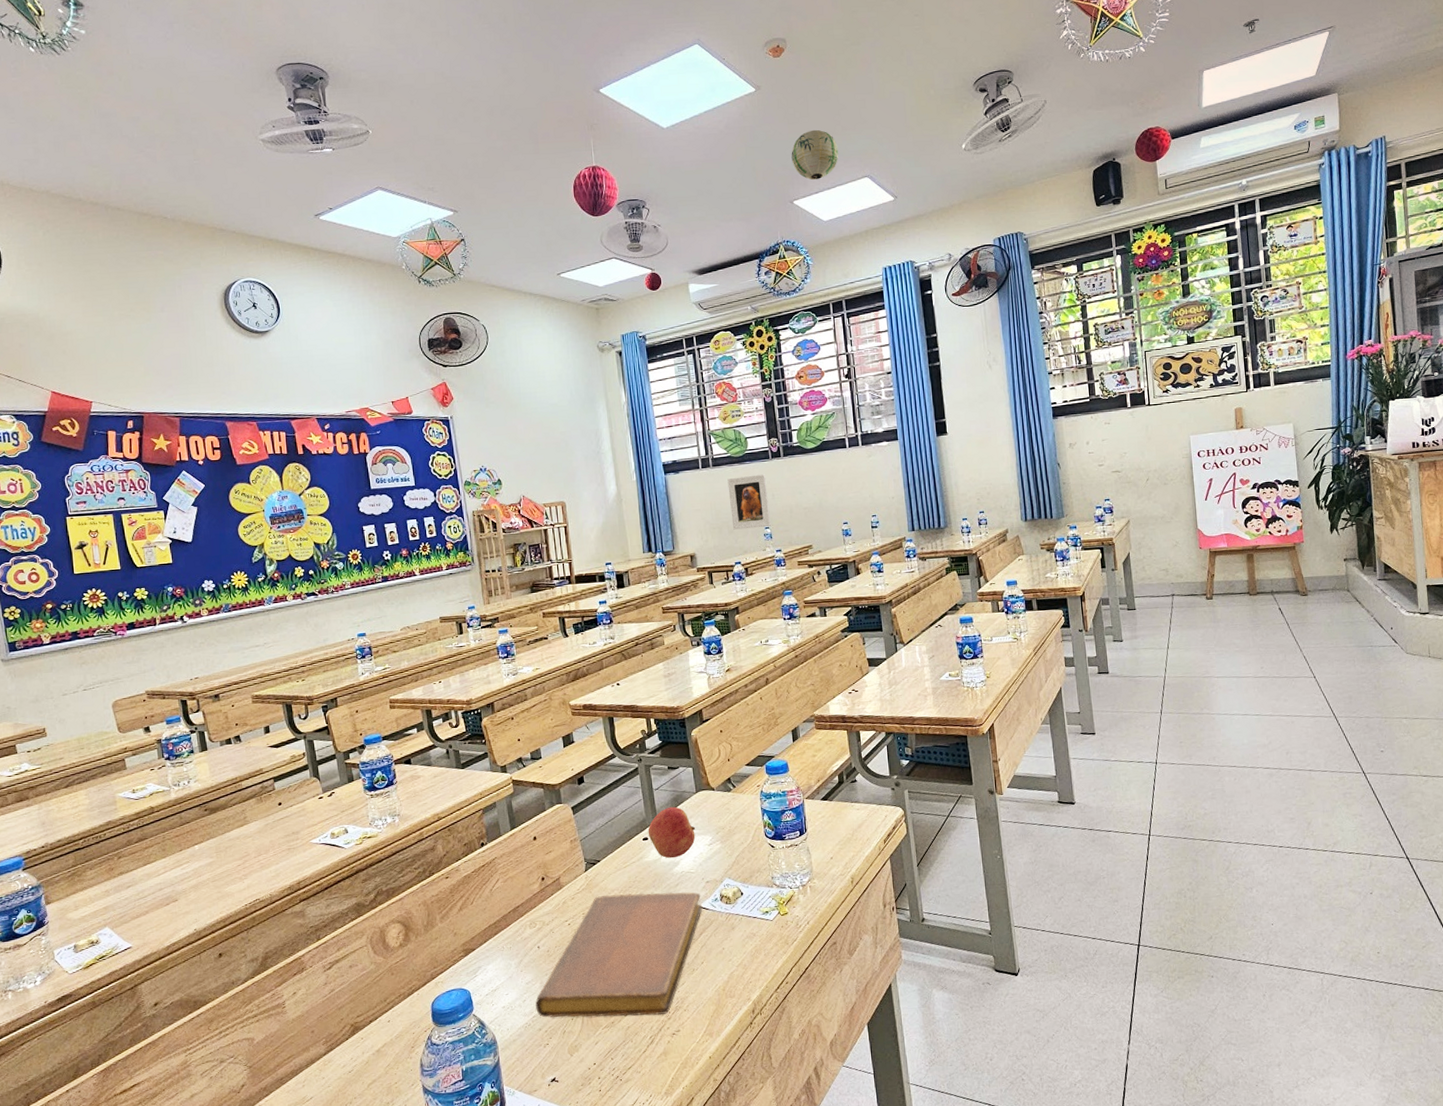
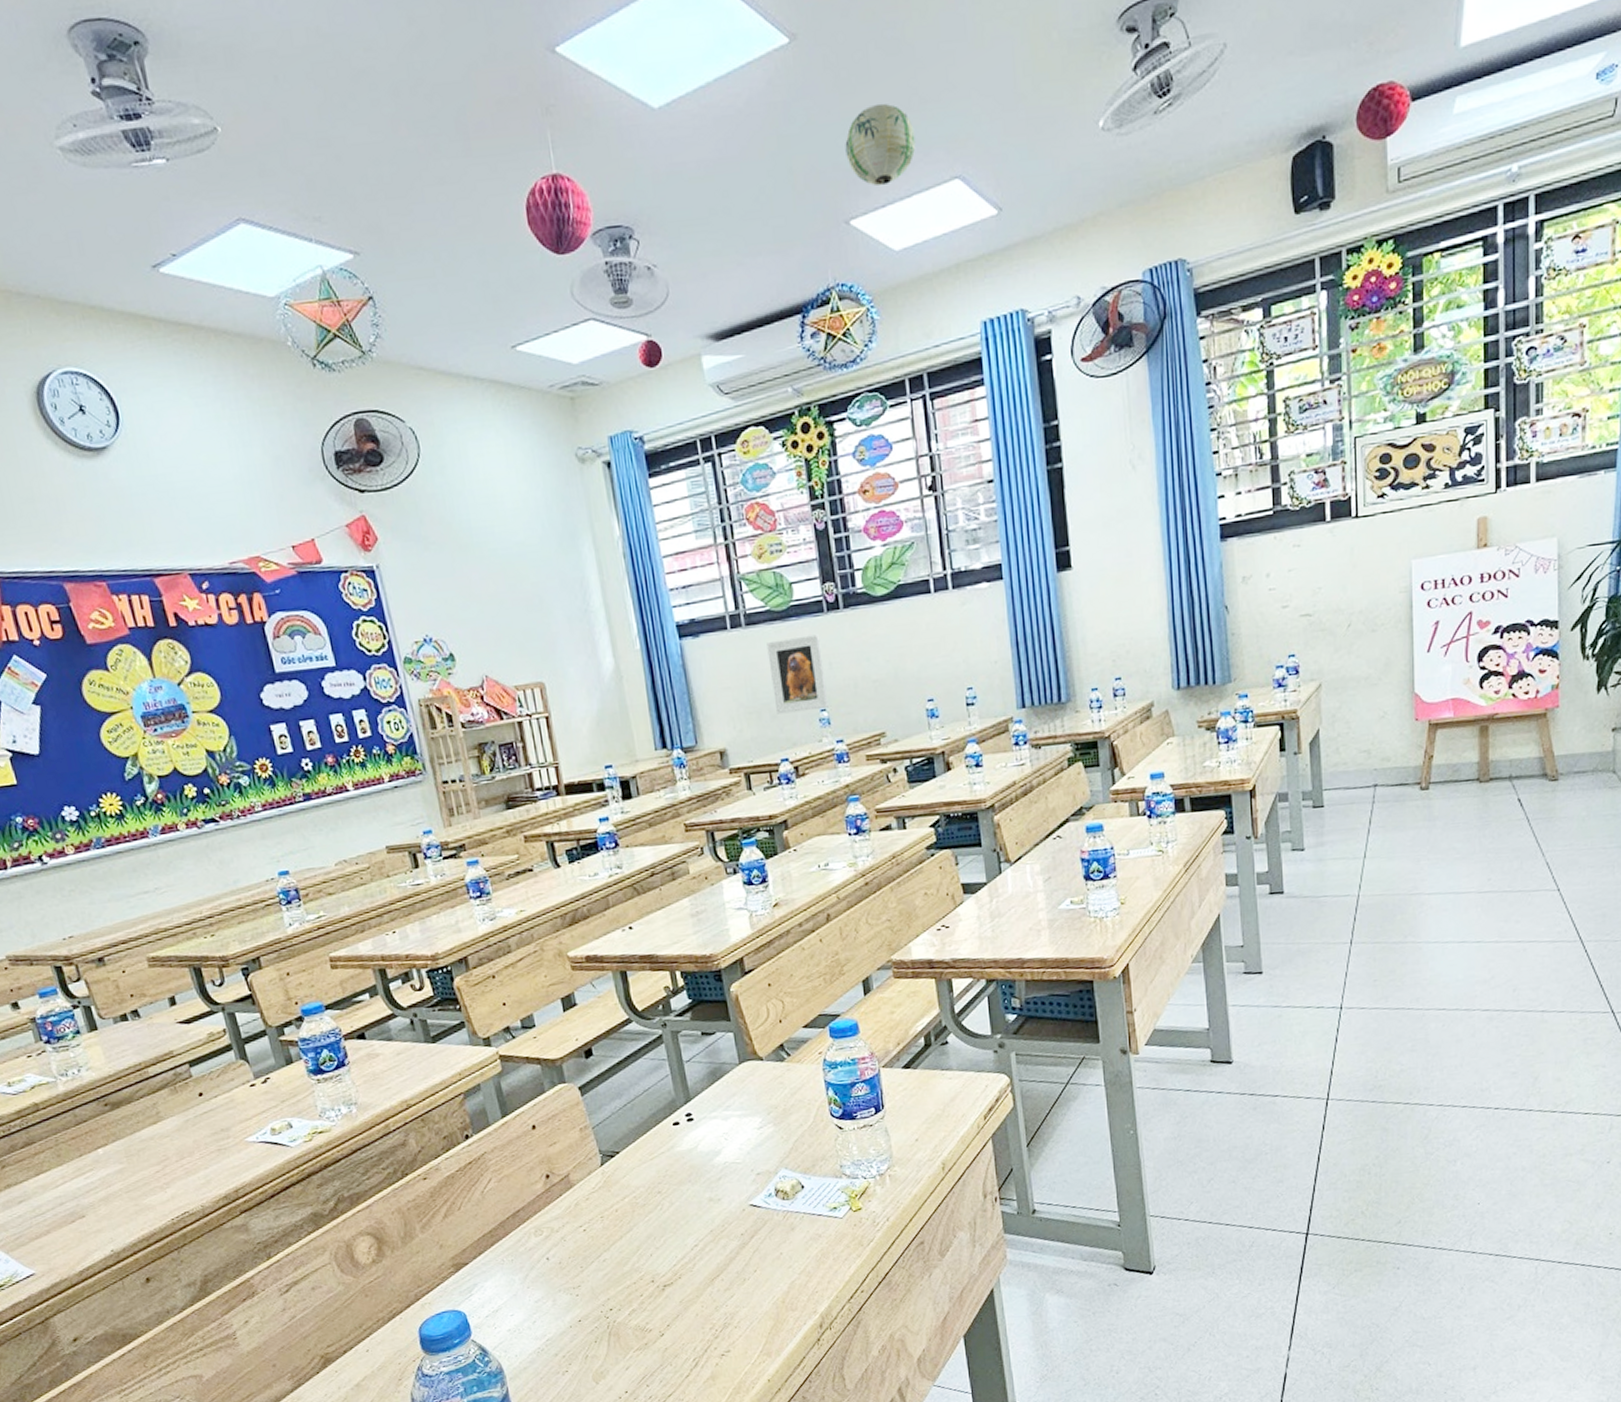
notebook: present [535,891,702,1018] -> none [548,1186,753,1341]
apple: present [648,806,696,859] -> none [679,1082,741,1147]

